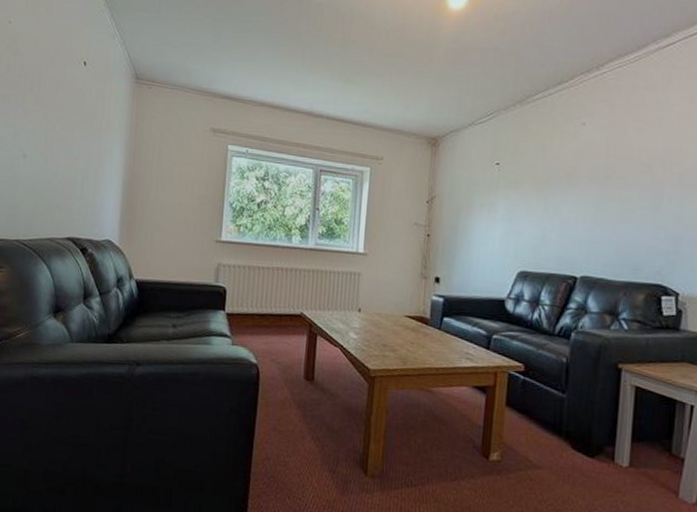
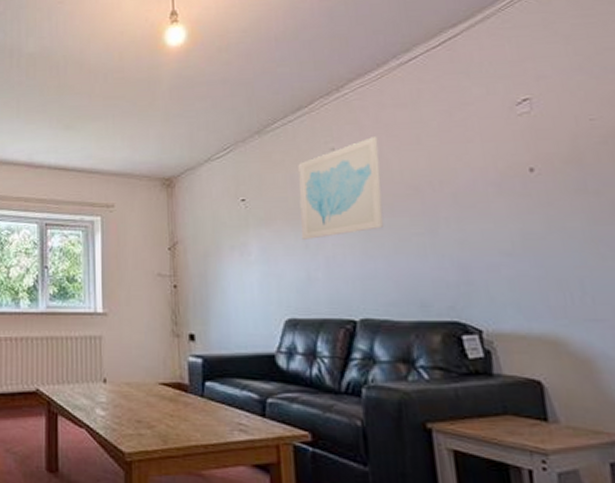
wall art: none [543,115,625,204] -> present [298,135,384,239]

